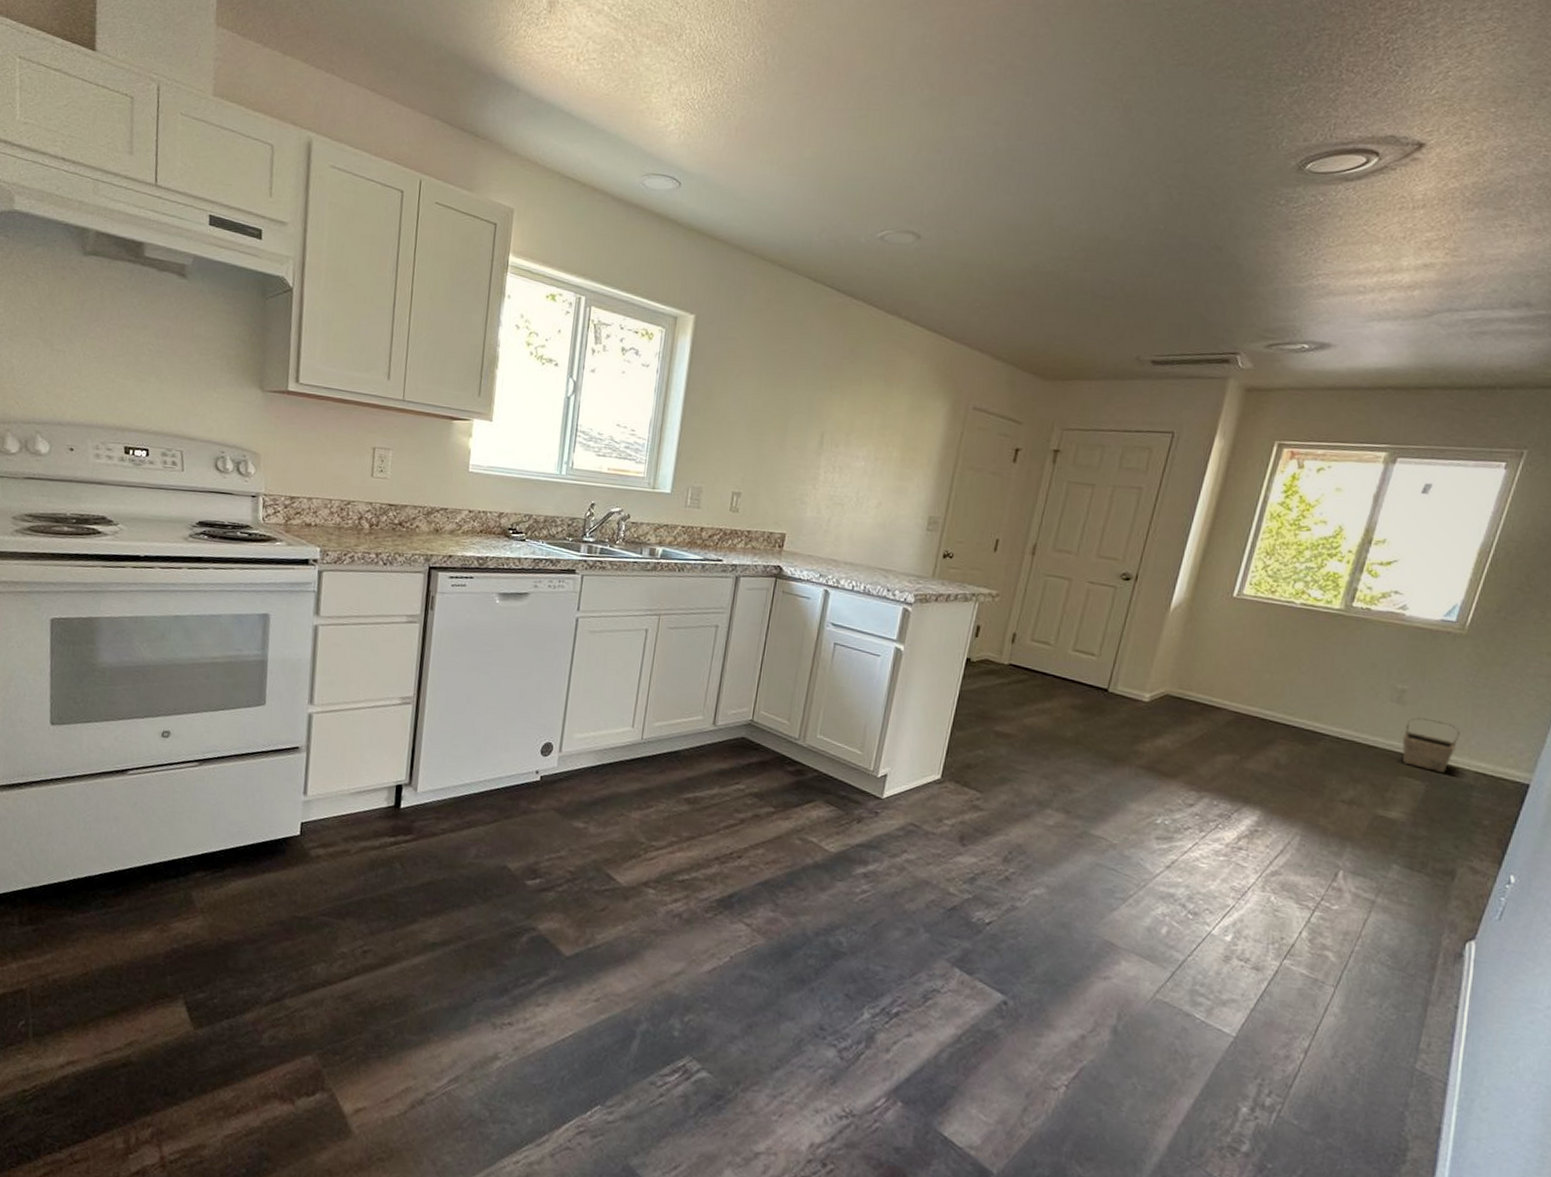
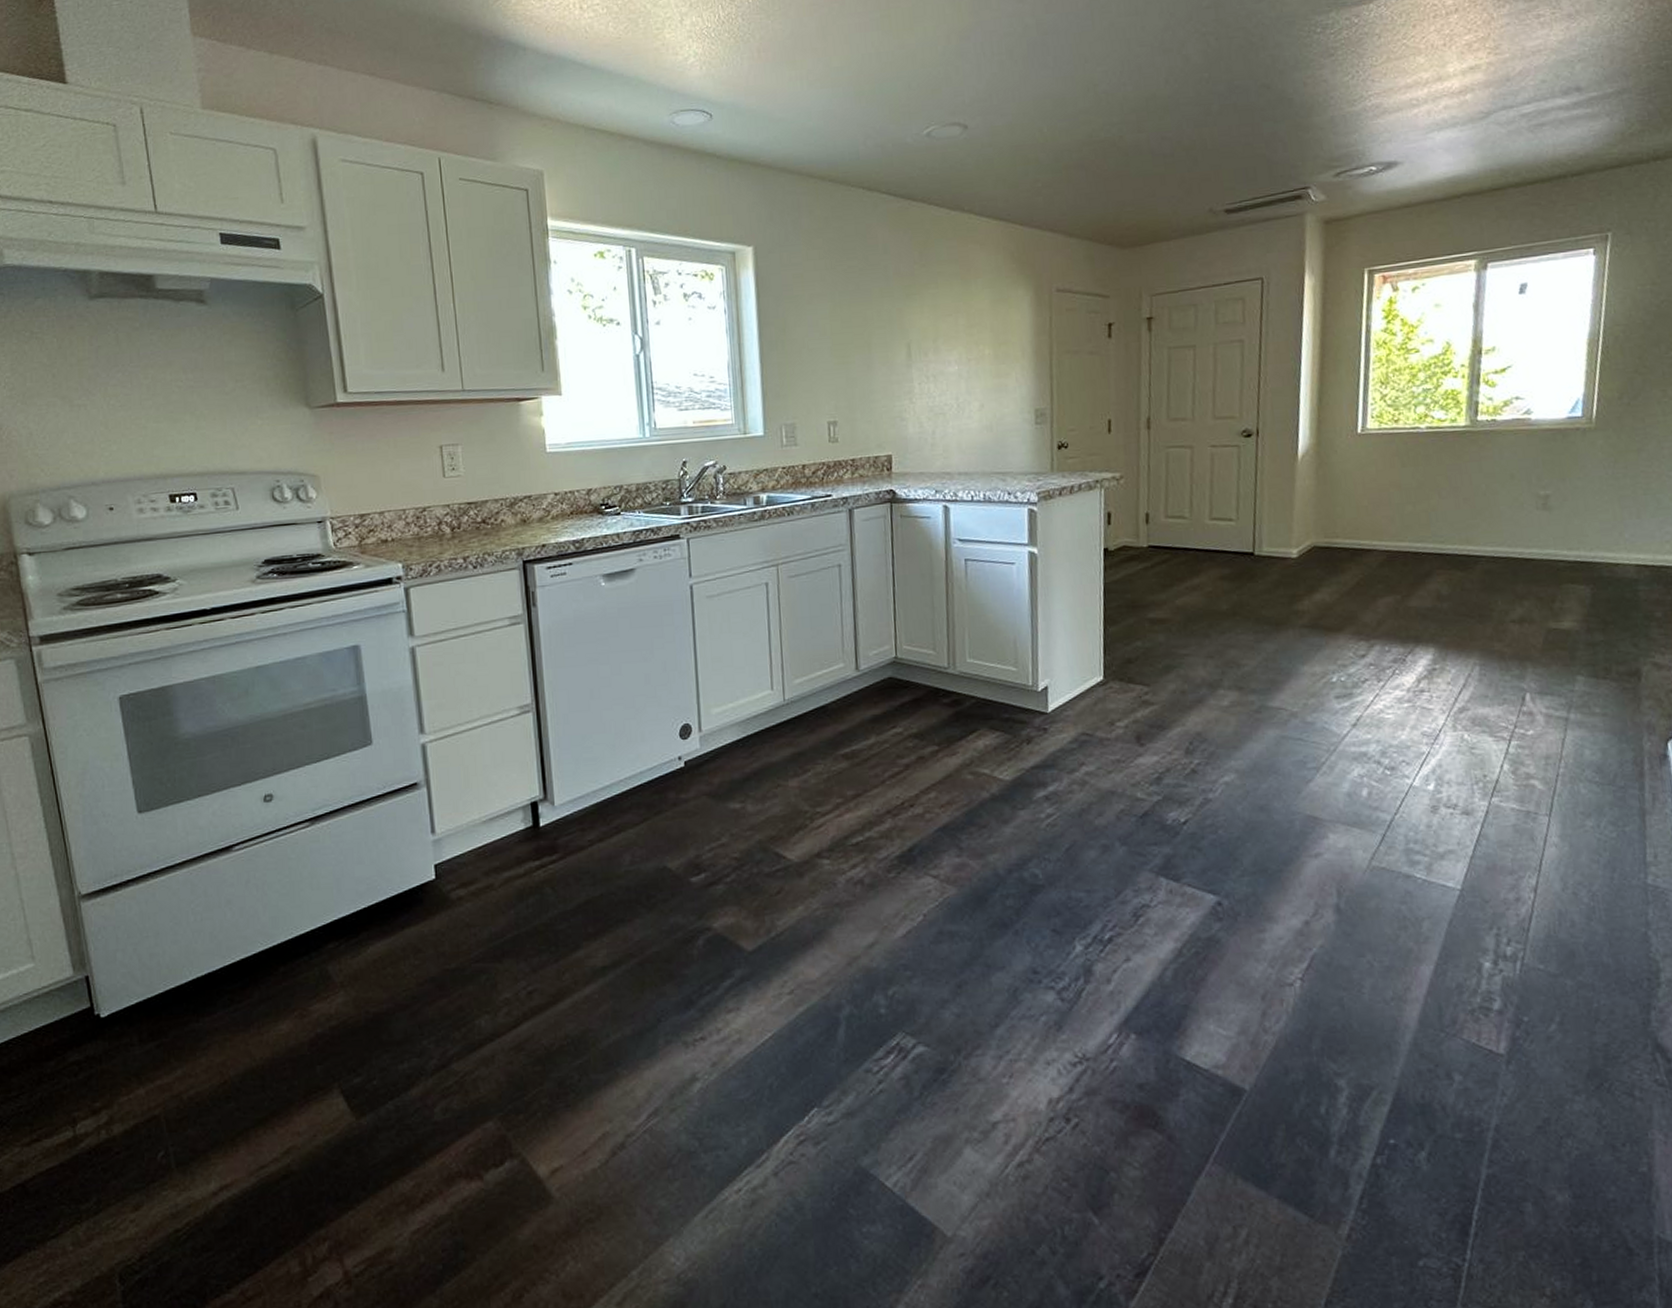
basket: present [1402,717,1460,773] -> none [1556,519,1612,573]

